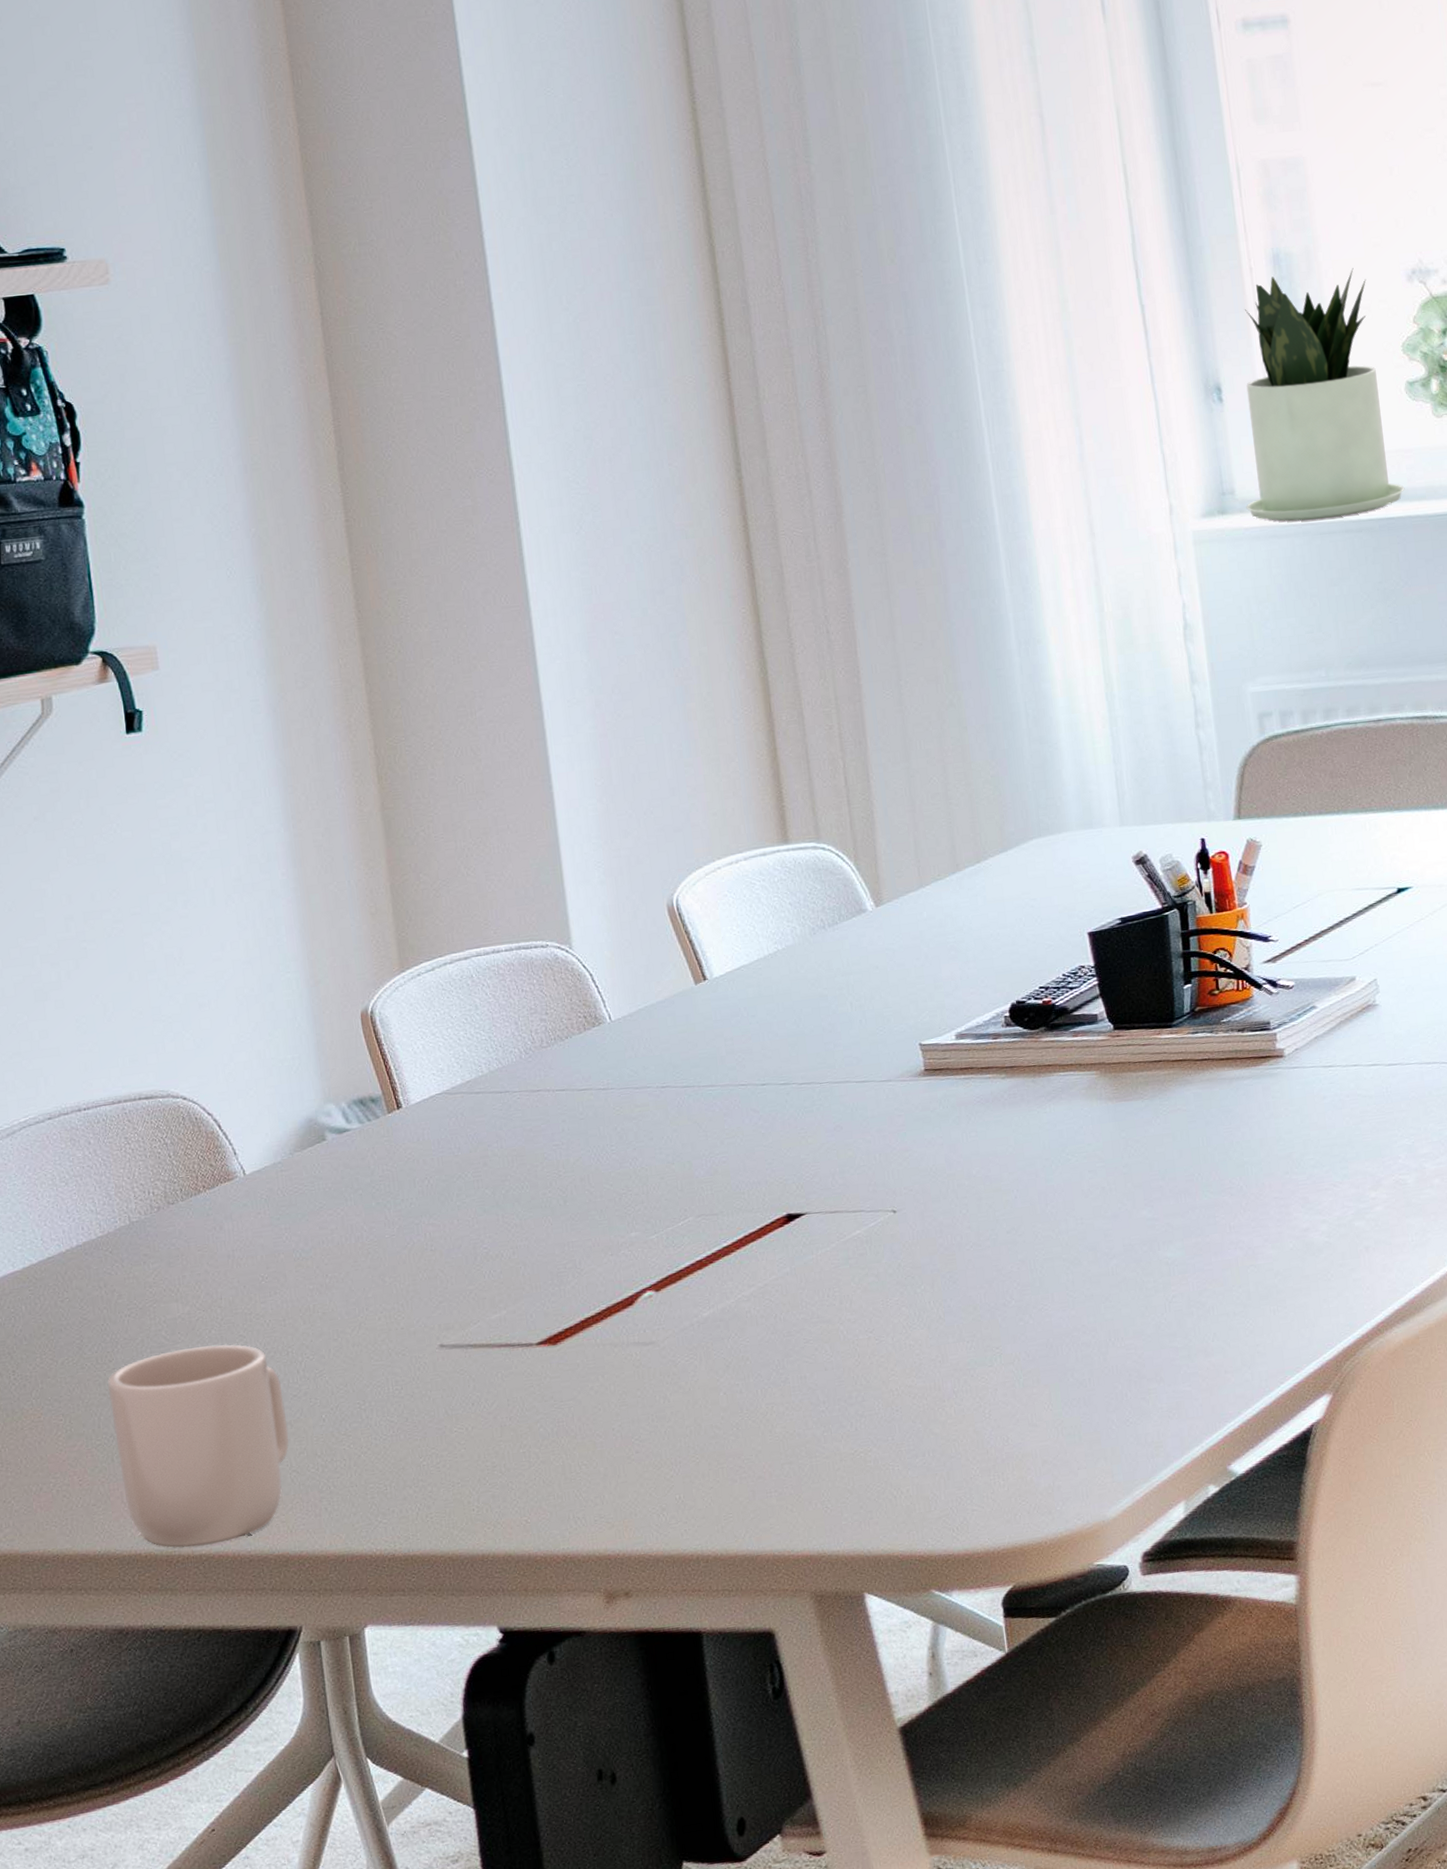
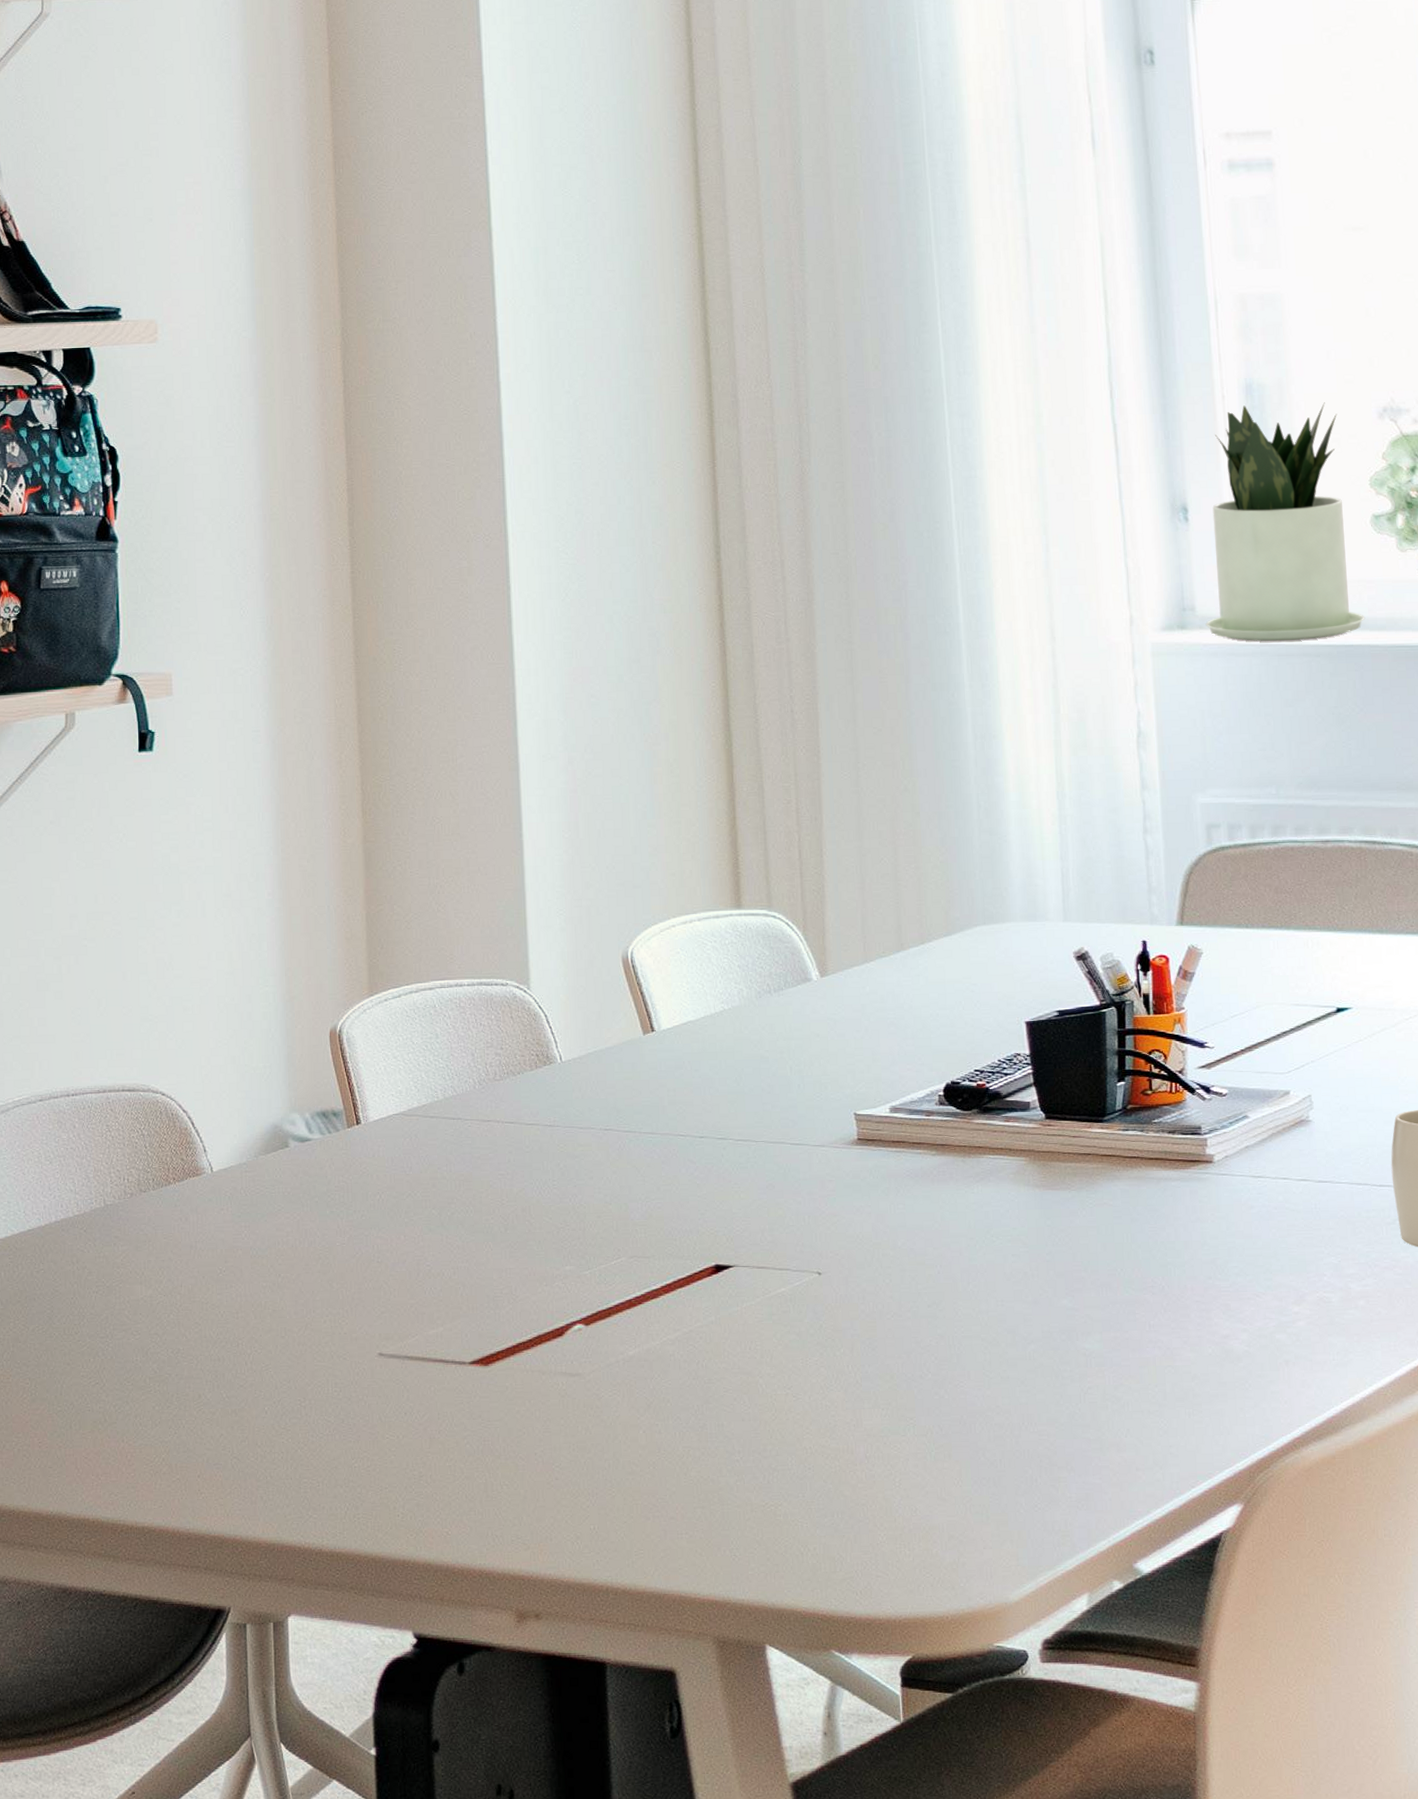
mug: present [108,1343,289,1548] -> none [72,1329,233,1518]

